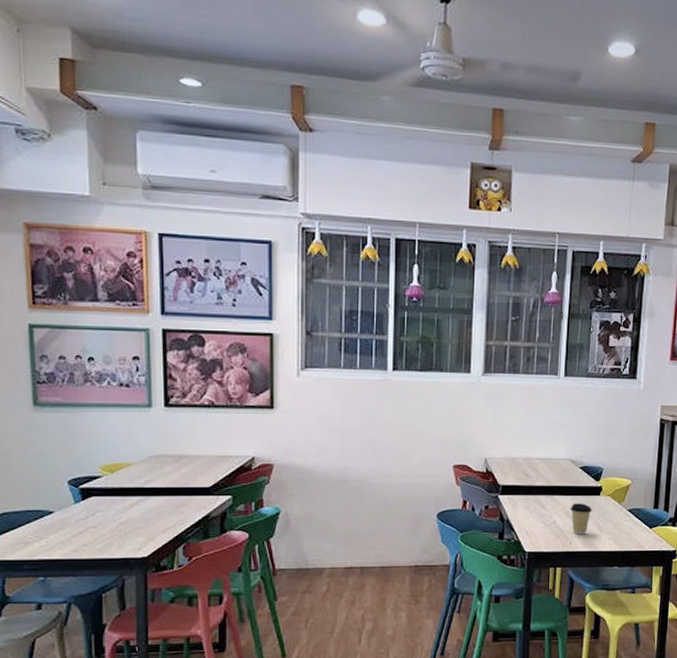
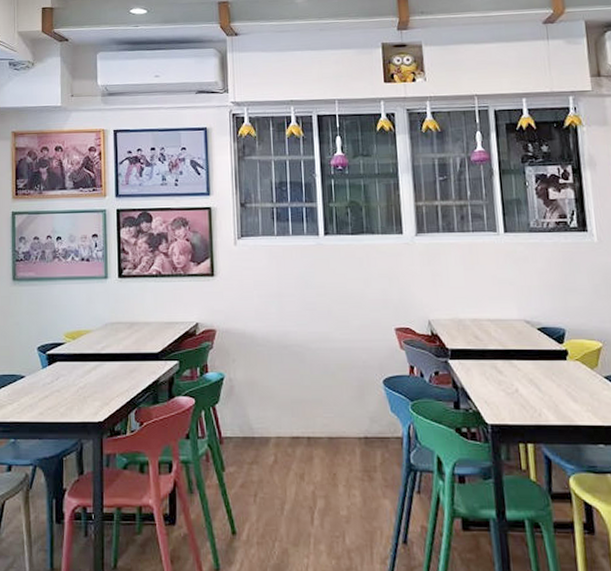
coffee cup: present [569,503,592,535] -> none [532,369,560,405]

